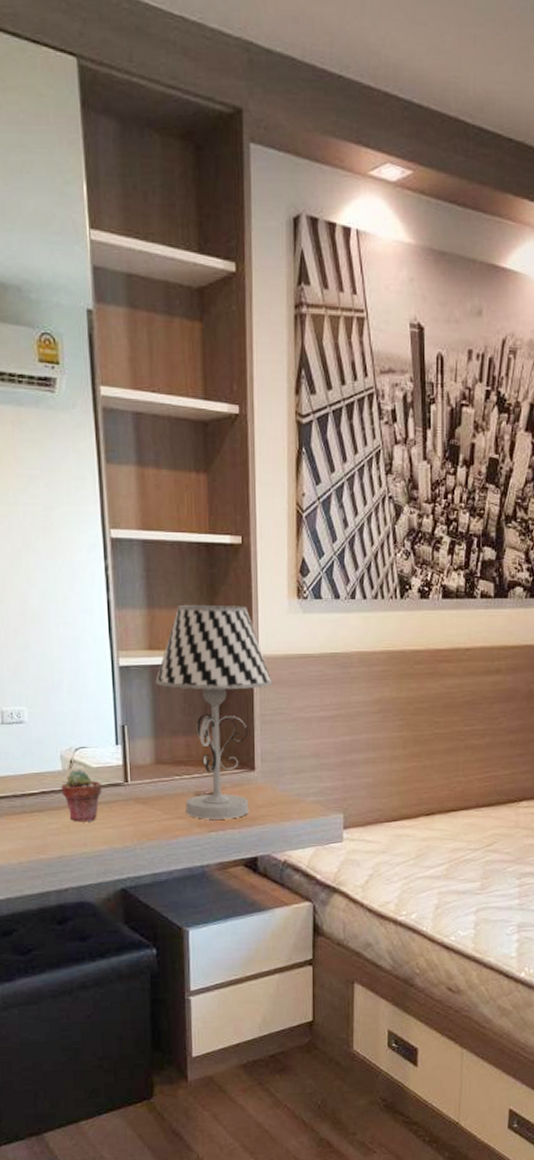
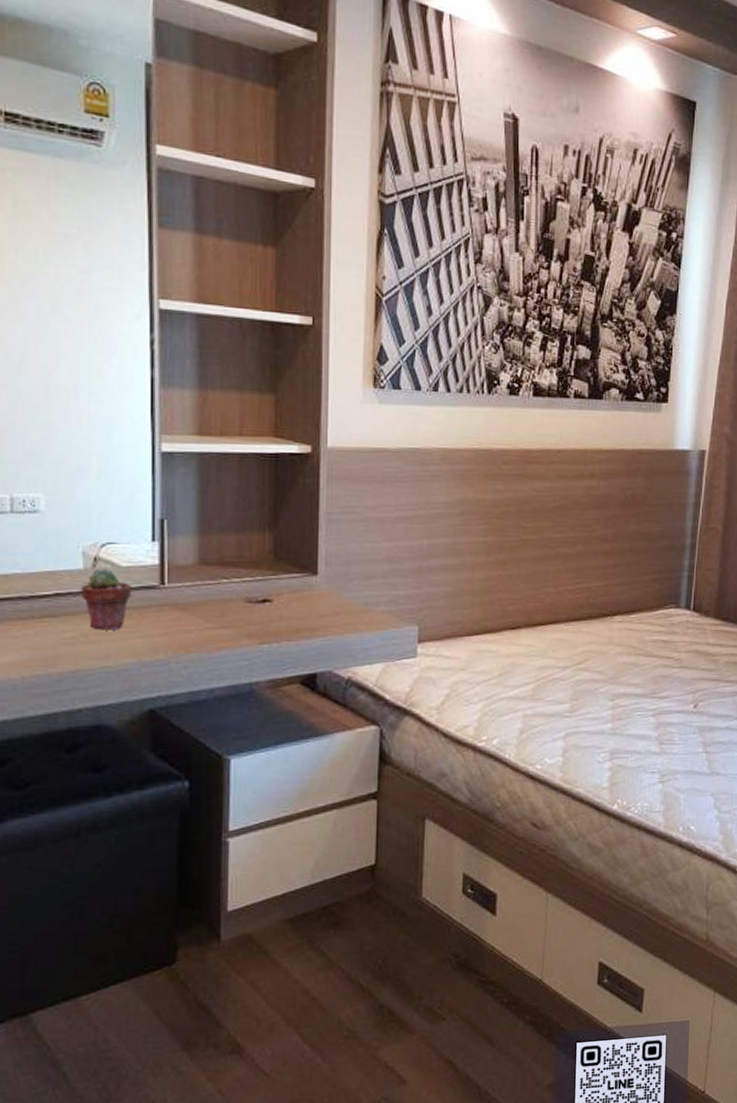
table lamp: present [155,604,273,819] -> none [204,387,342,630]

